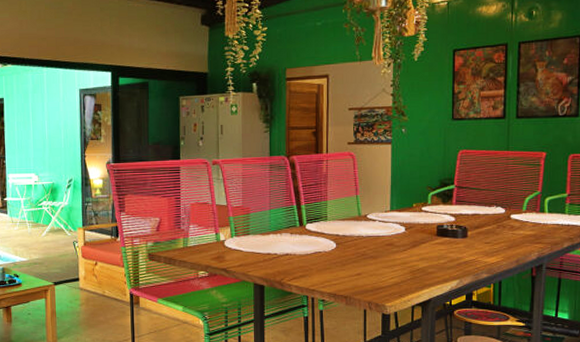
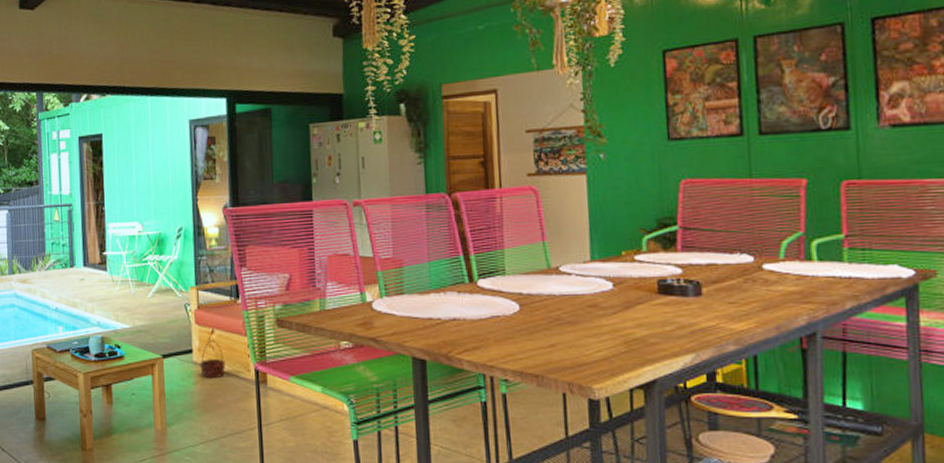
basket: none [85,270,106,301] -> present [200,340,225,379]

